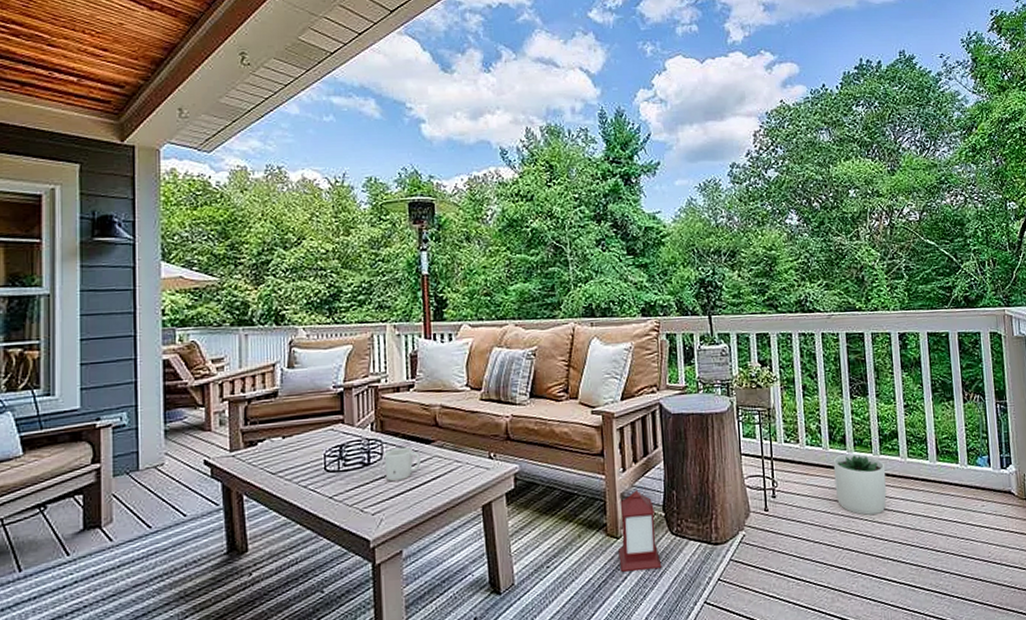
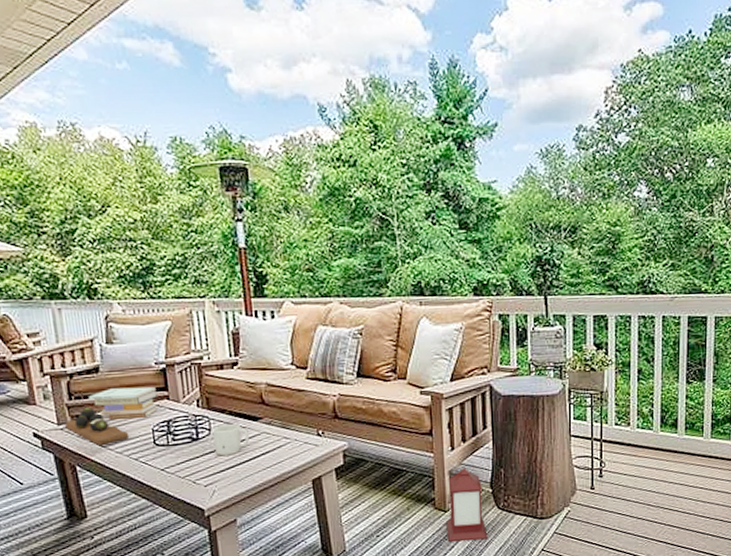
decorative tray: none [237,432,299,474] -> present [65,406,128,446]
books: none [264,410,332,445] -> present [88,386,157,420]
planter: present [833,453,887,515] -> none [662,437,715,495]

